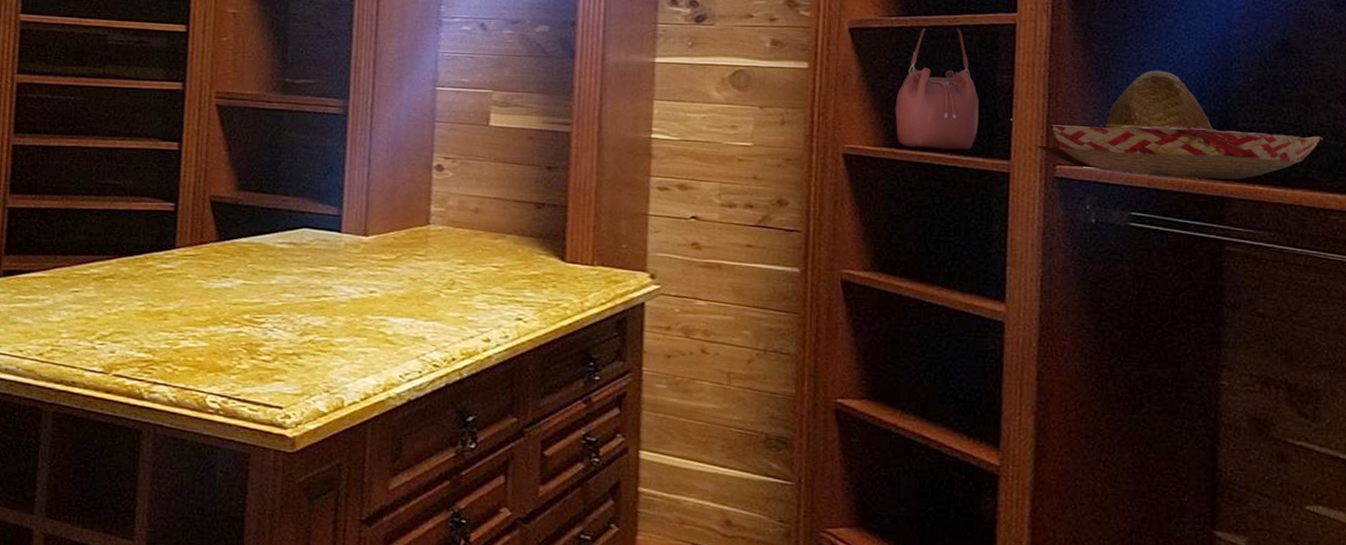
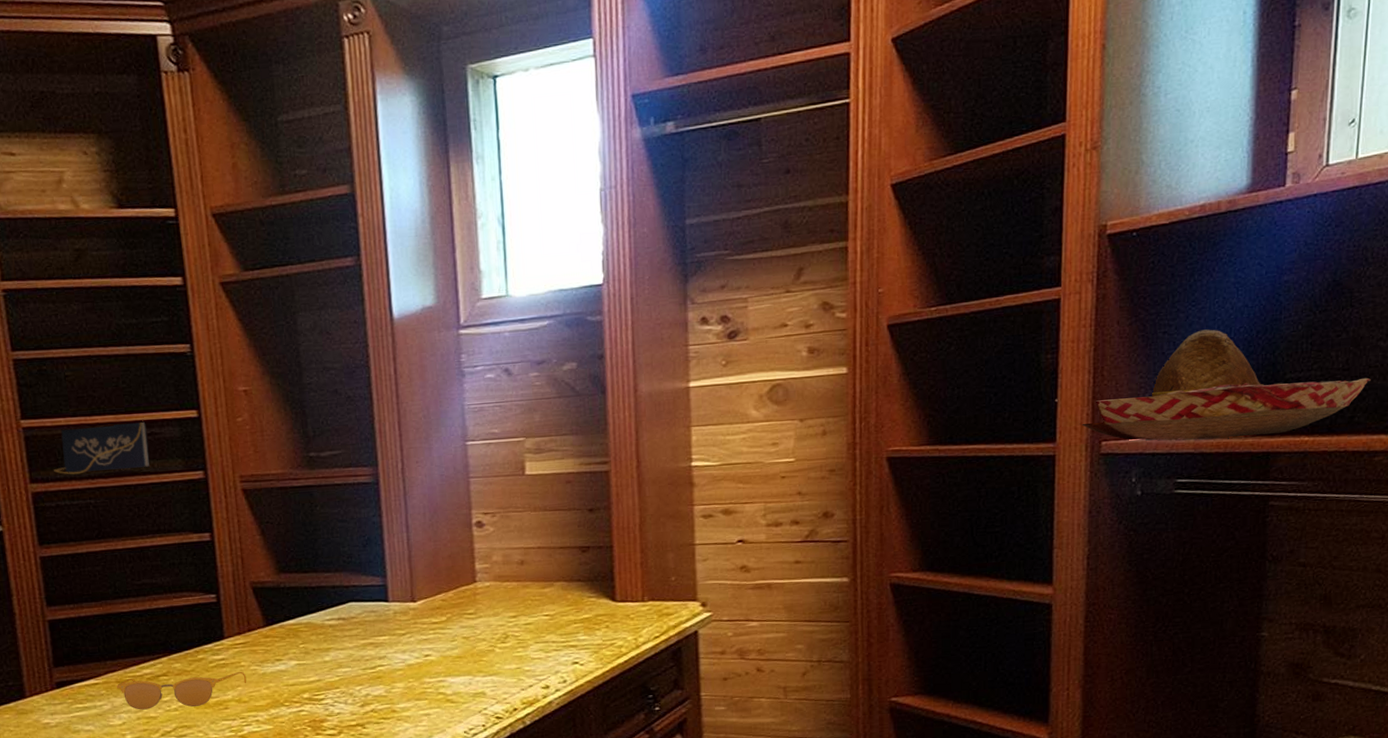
clutch bag: none [41,26,136,73] -> present [53,420,149,475]
sunglasses: none [61,276,191,314] -> present [116,672,247,710]
handbag: present [895,26,979,150] -> none [938,309,1023,442]

